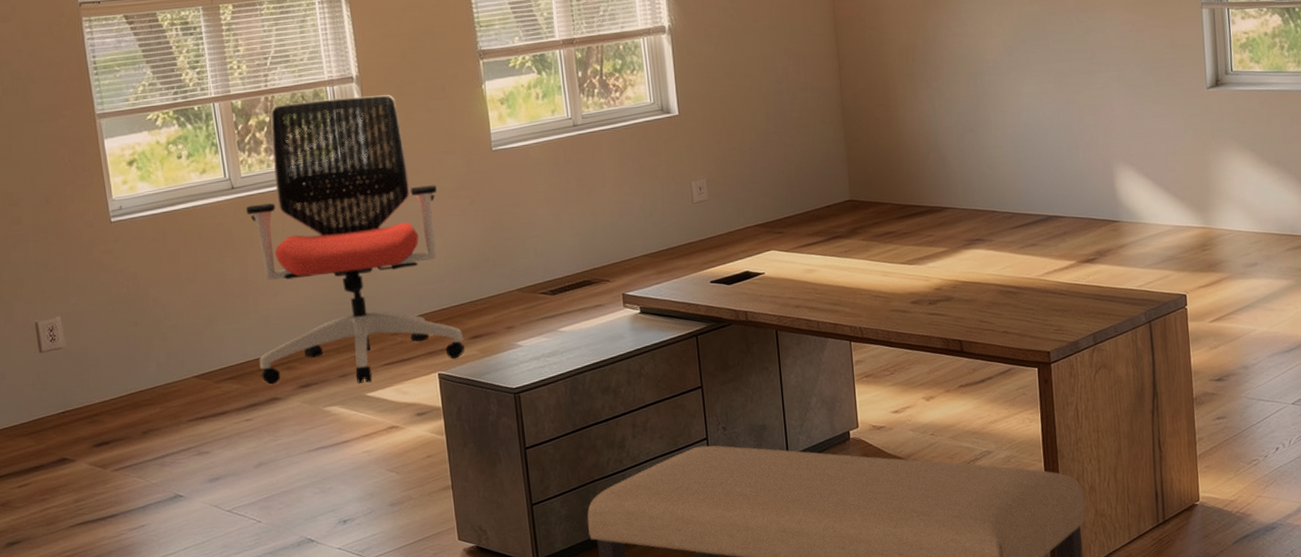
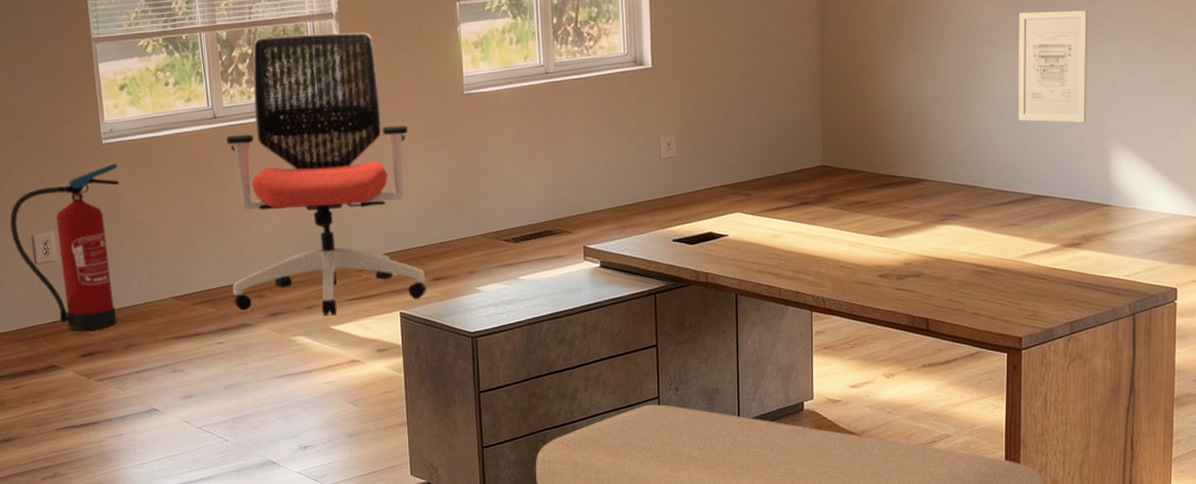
fire extinguisher: none [10,241,133,420] -> present [10,163,119,331]
wall art: none [1020,41,1090,147] -> present [1018,10,1088,123]

